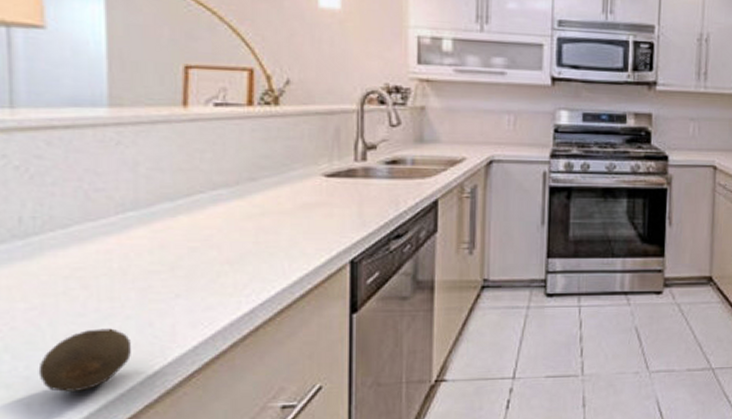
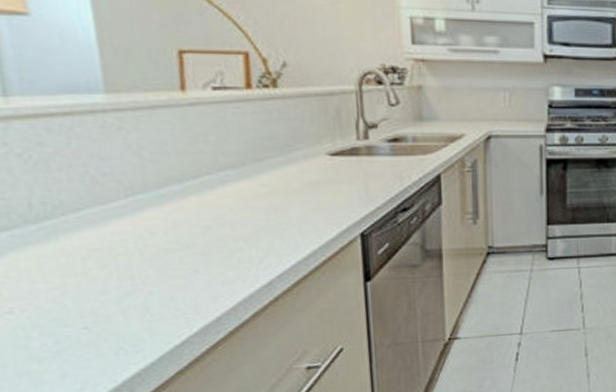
fruit: present [38,328,131,392] -> none [68,304,157,363]

